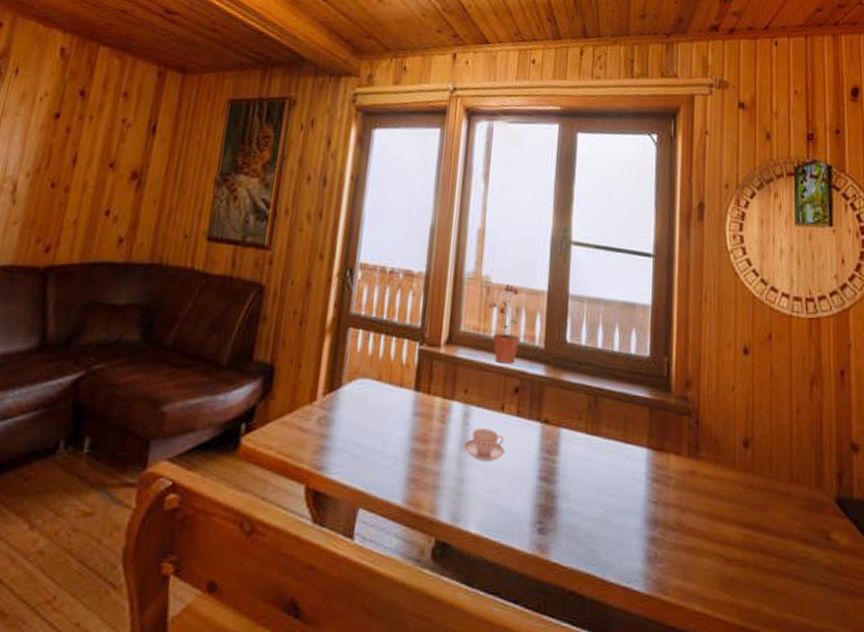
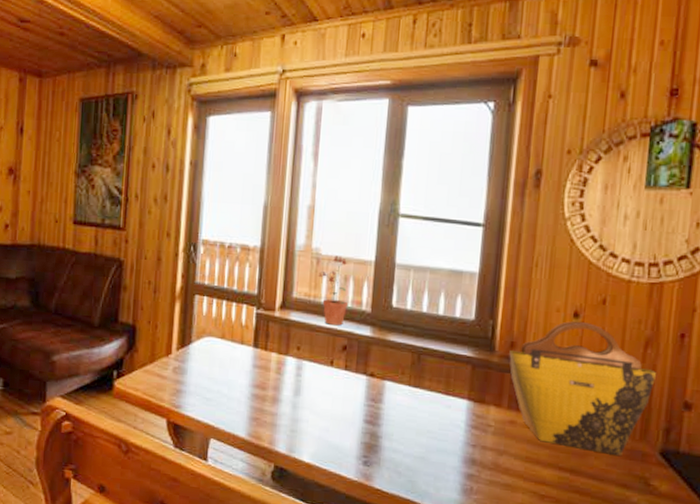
teacup: present [463,428,506,461] -> none [296,379,335,406]
tote bag: none [685,357,824,507] -> present [509,321,657,457]

